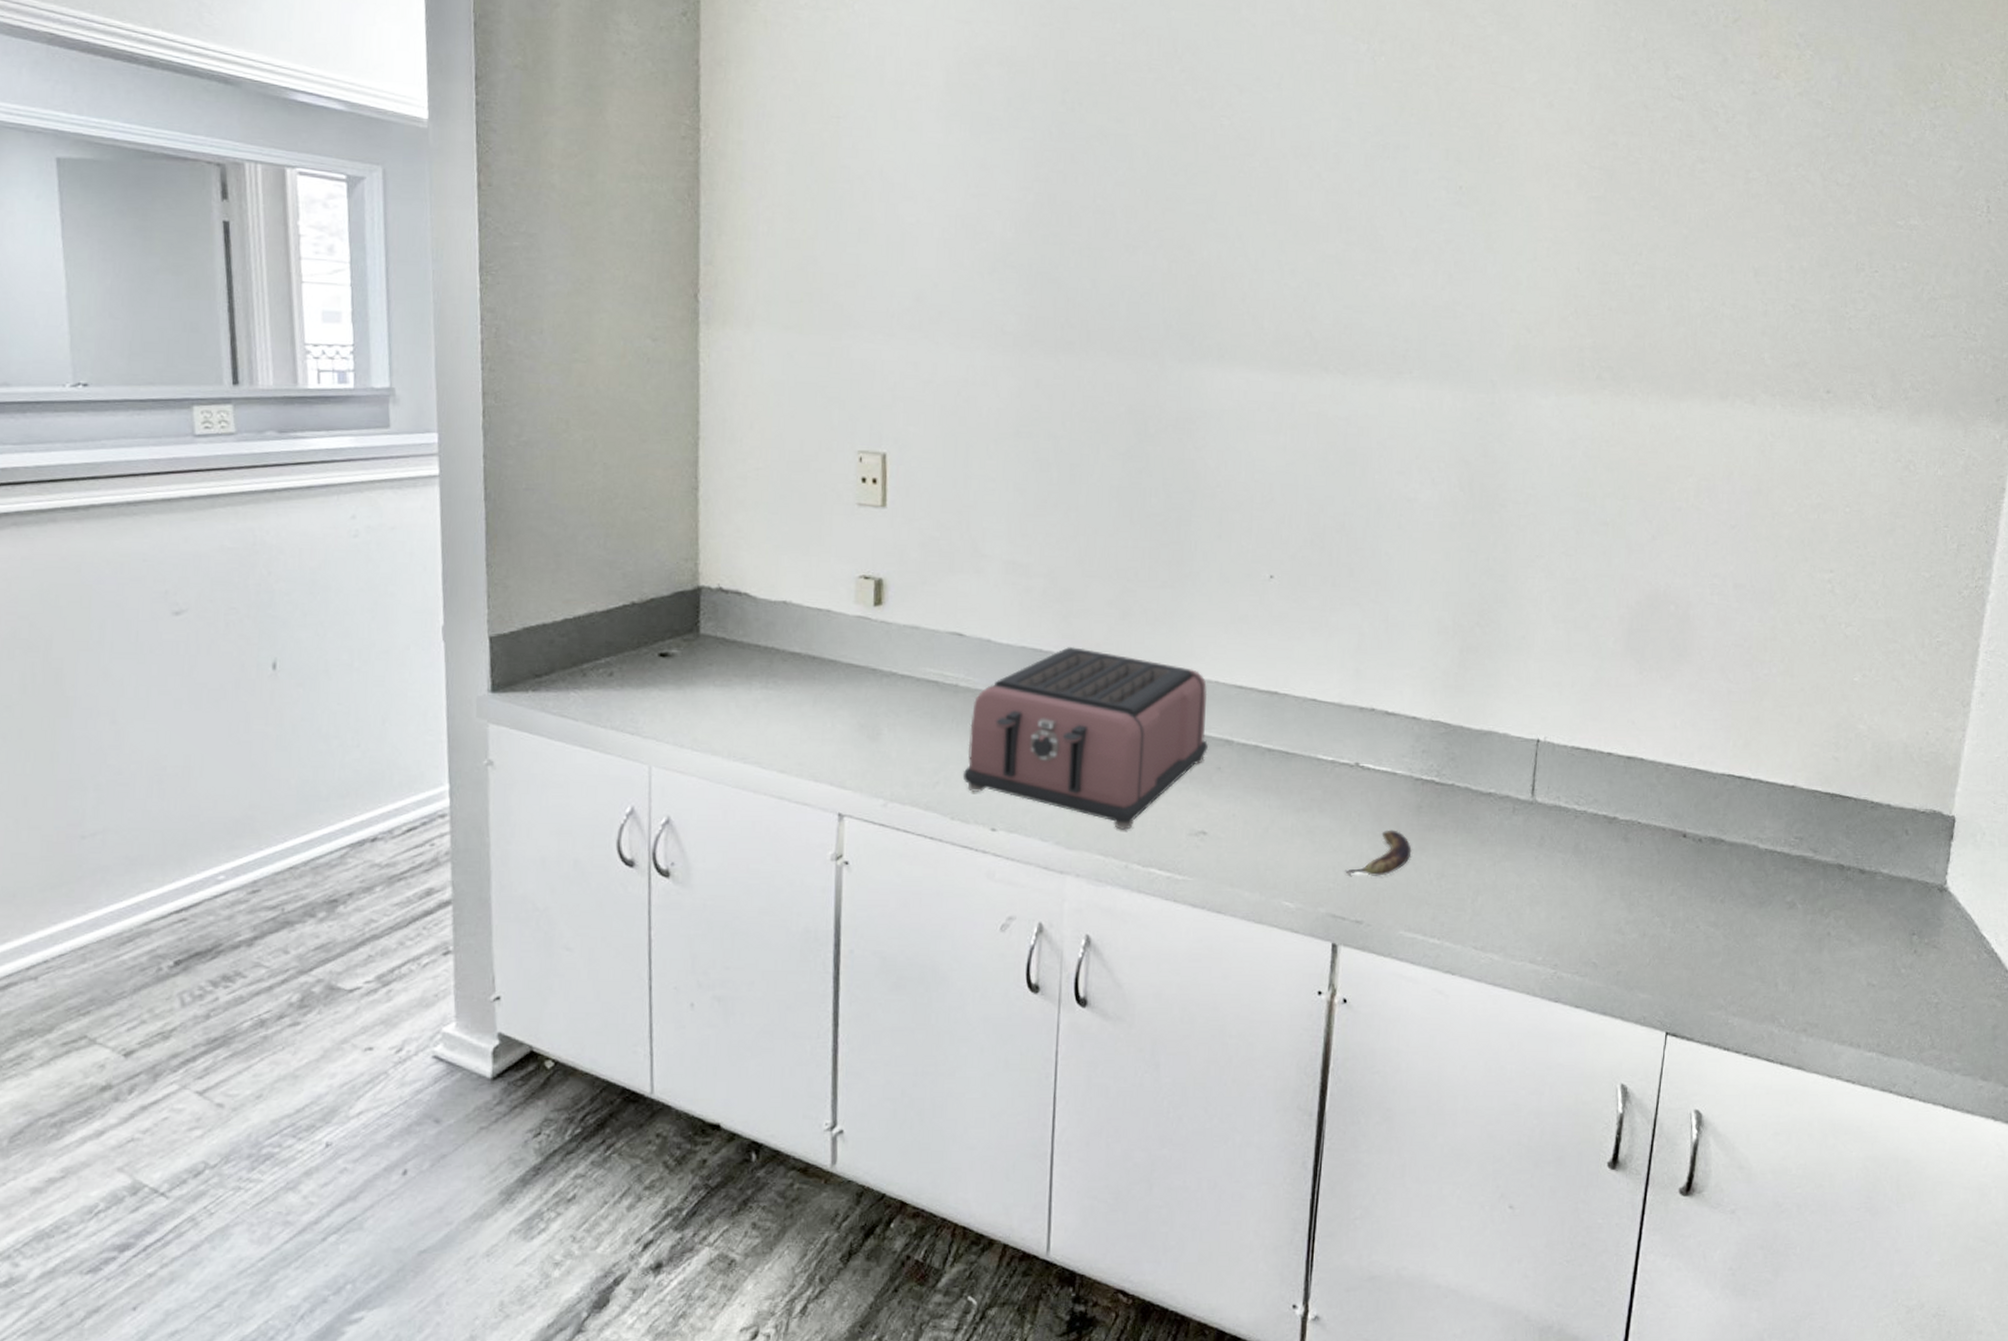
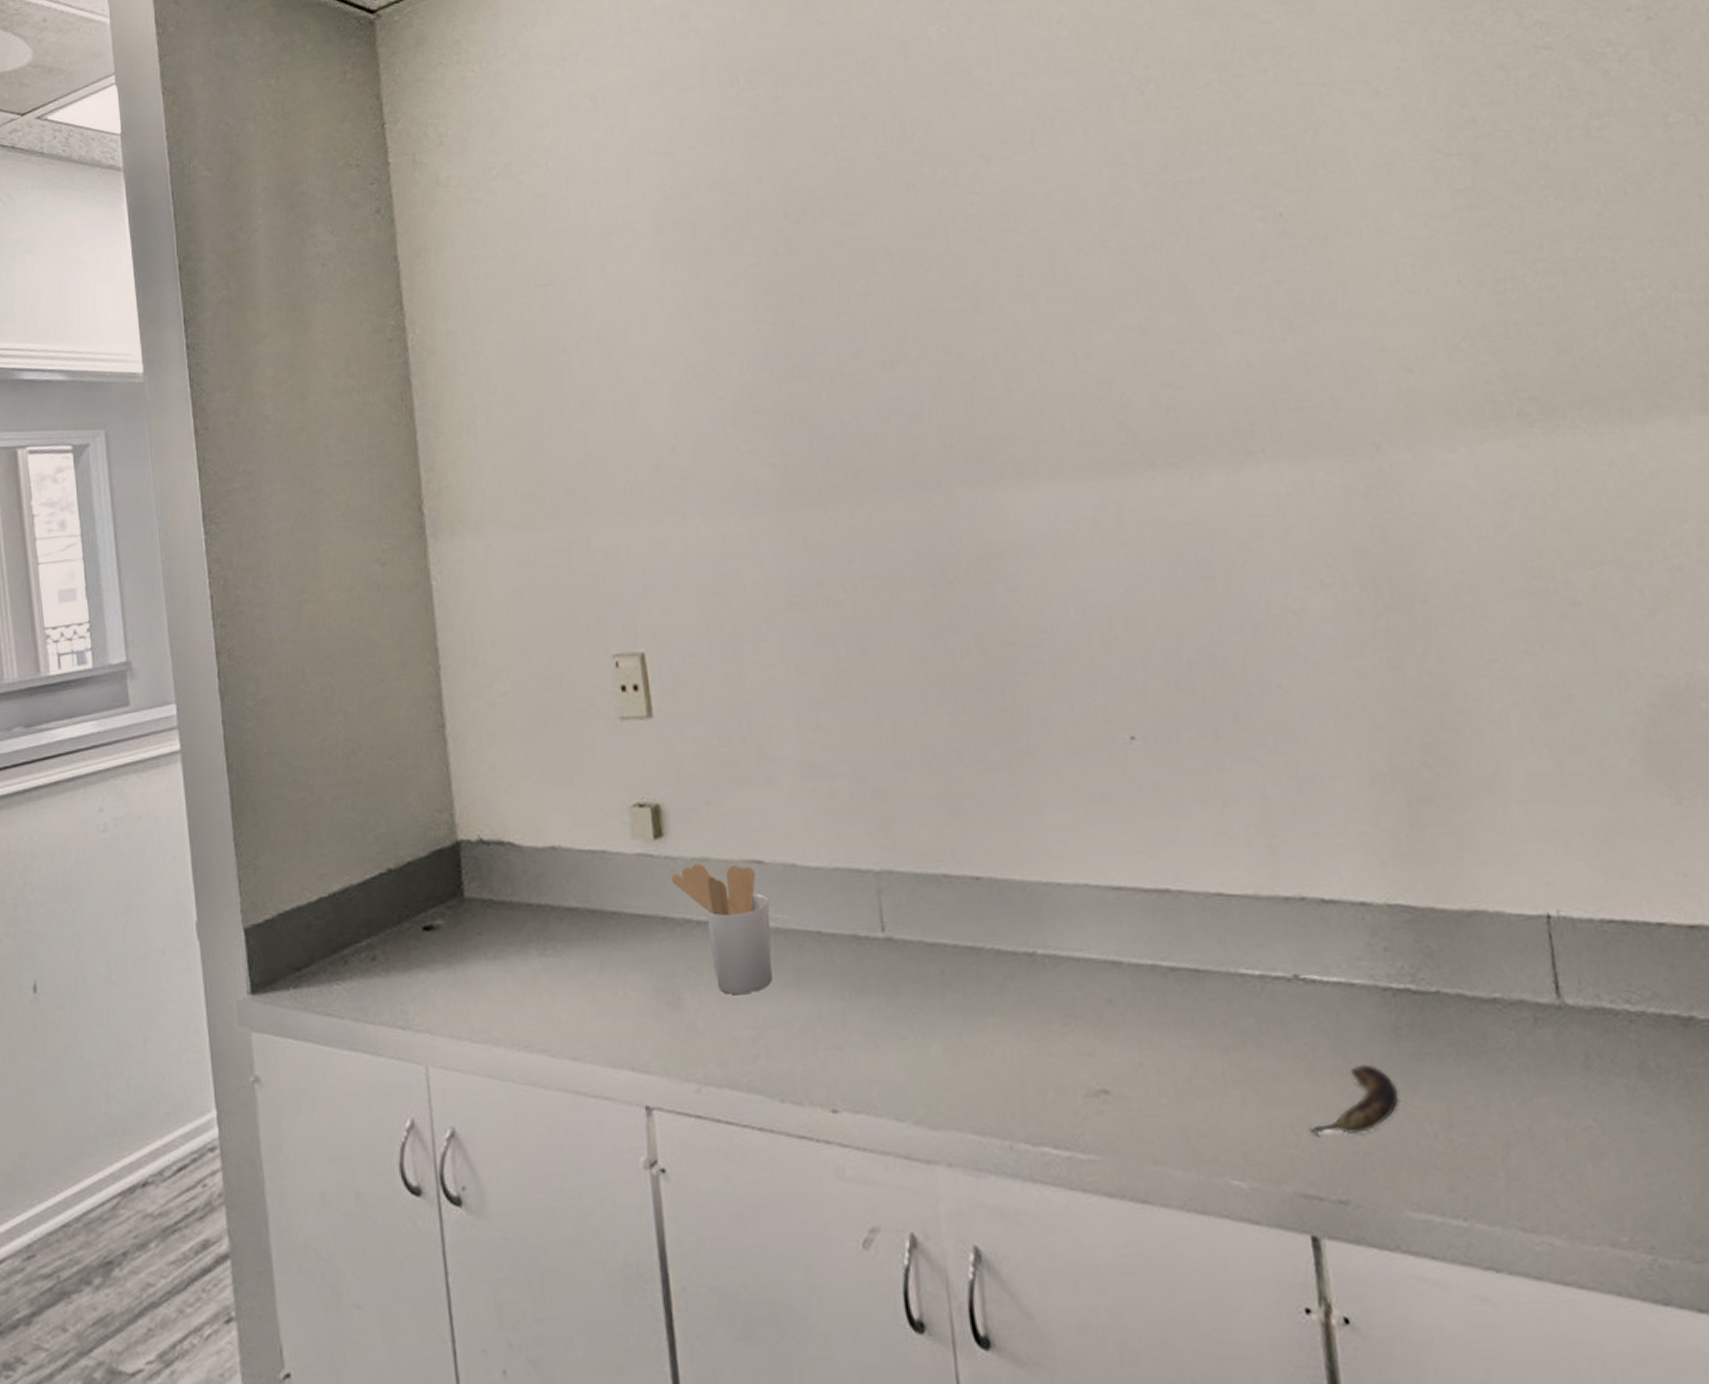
utensil holder: none [883,630,964,736] -> present [670,863,773,995]
toaster: present [962,647,1209,830] -> none [786,860,1091,1097]

